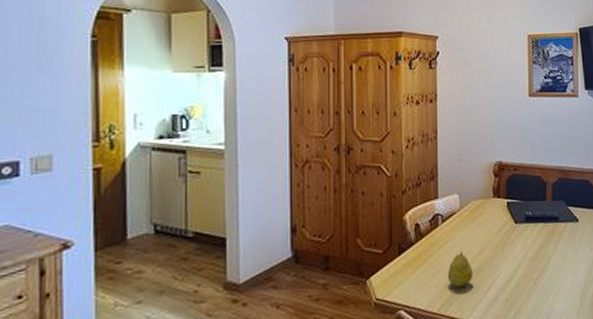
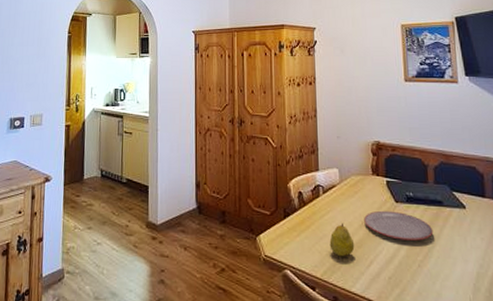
plate: none [484,232,549,261] -> present [364,210,434,241]

